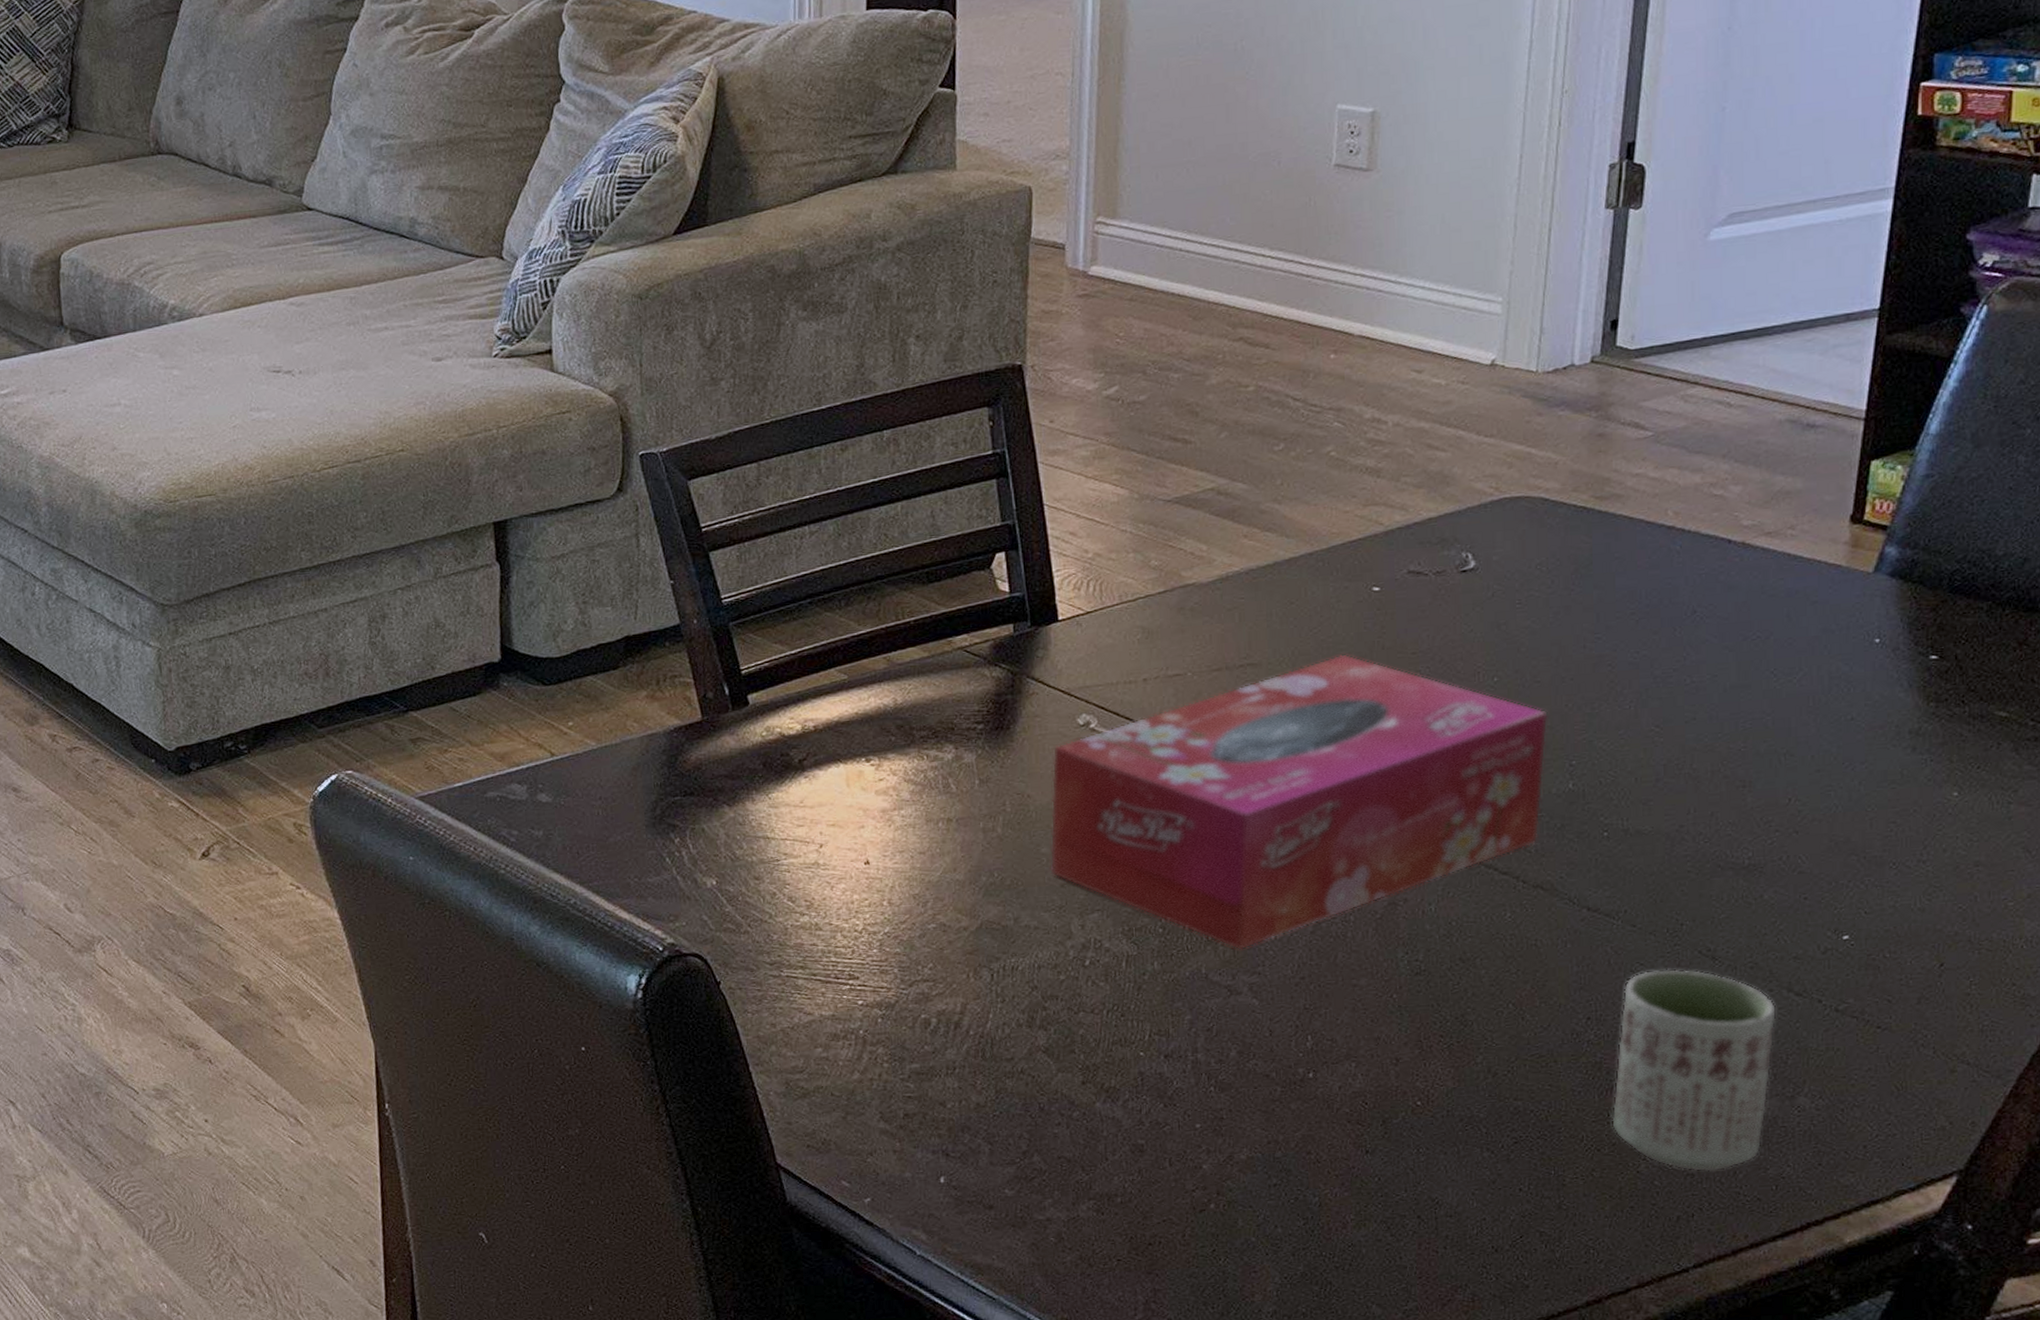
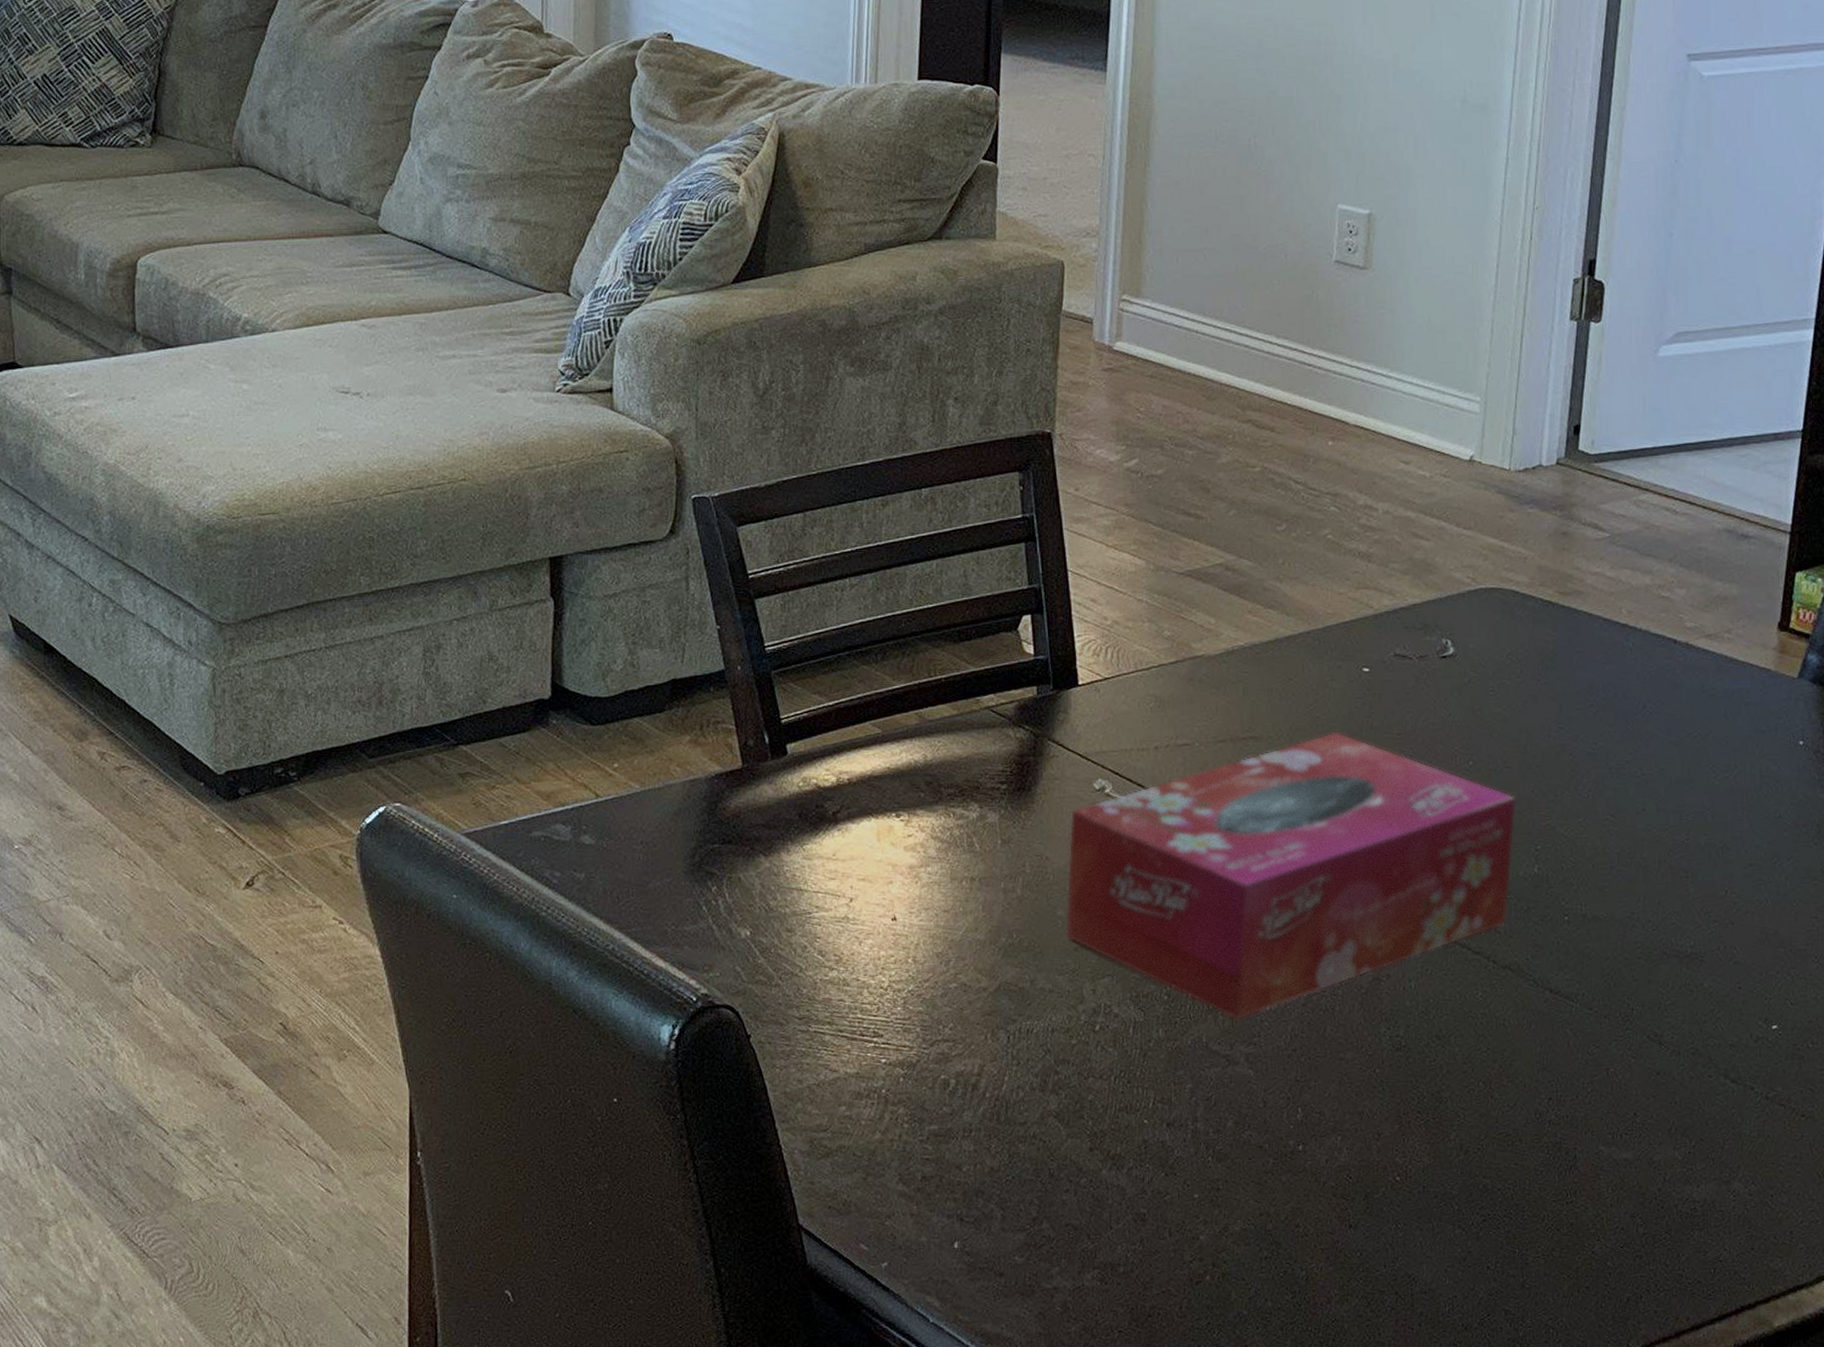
cup: present [1612,968,1777,1172] -> none [1570,1052,1715,1254]

